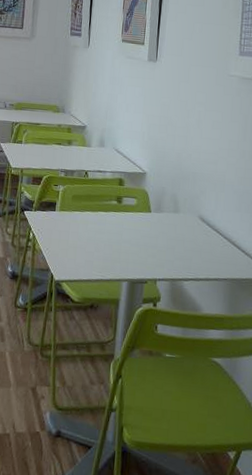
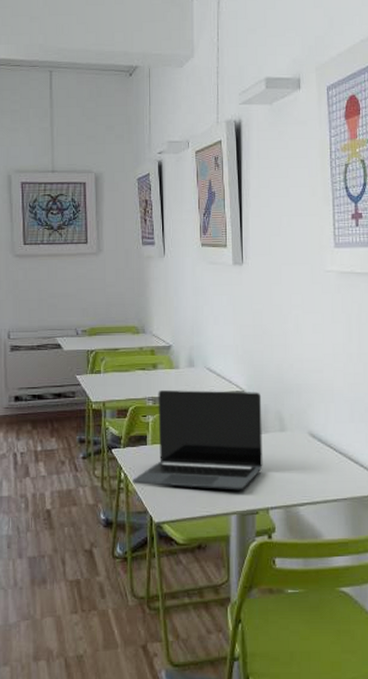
laptop: none [39,164,161,261] -> present [132,390,263,490]

